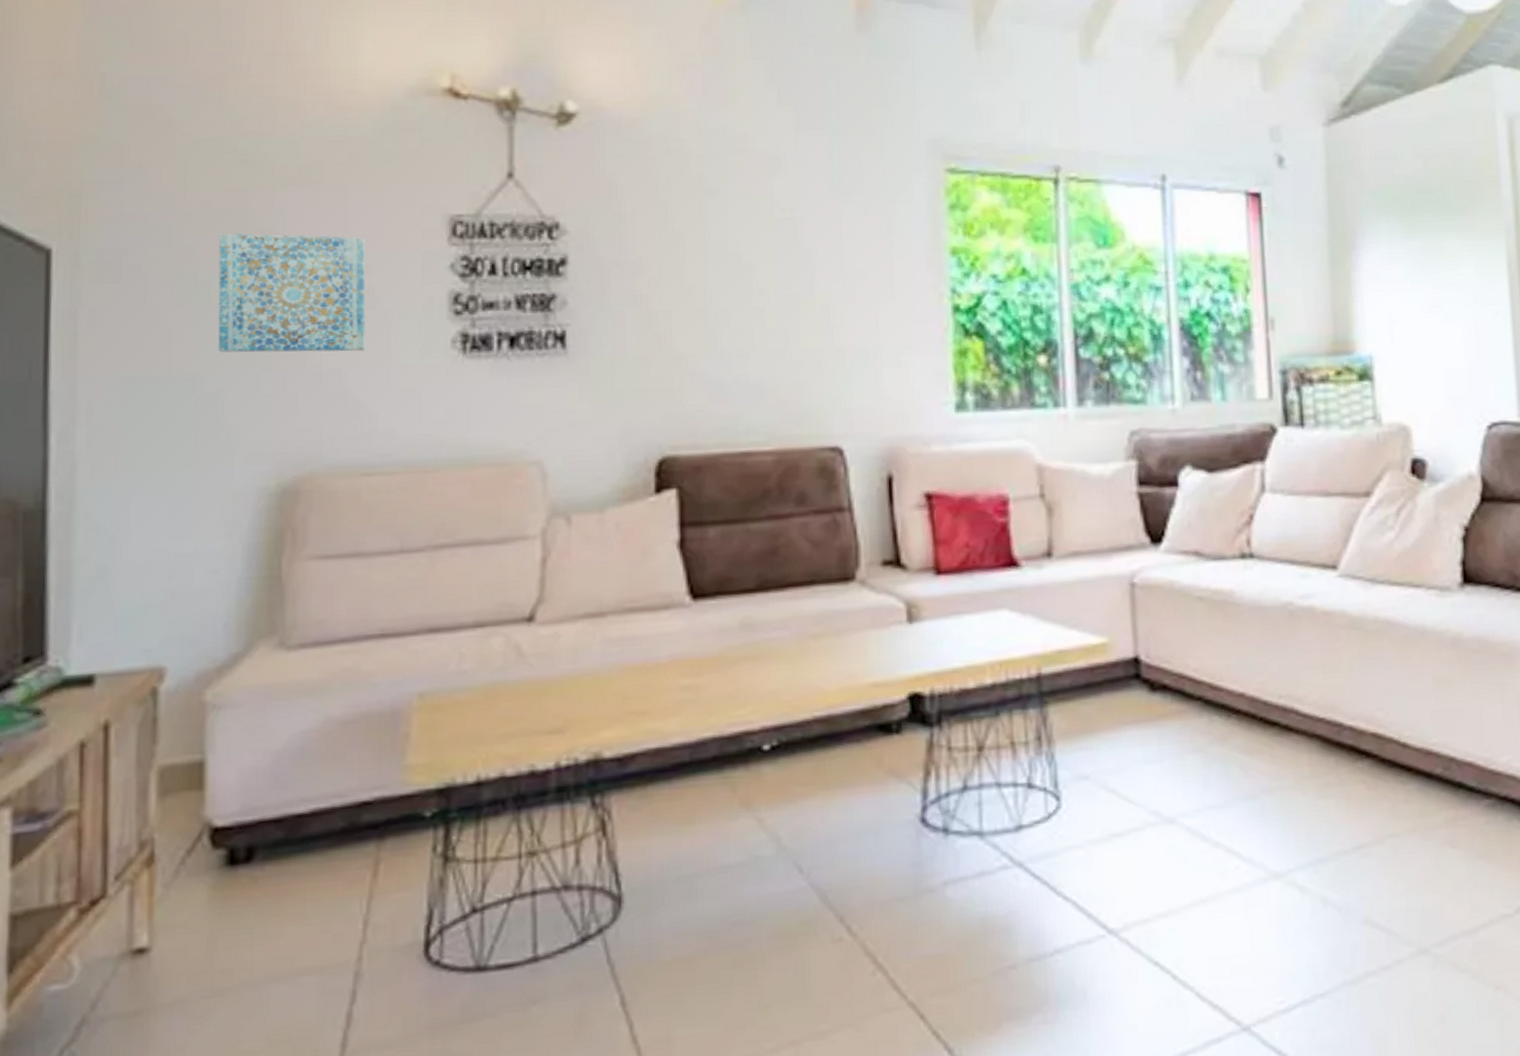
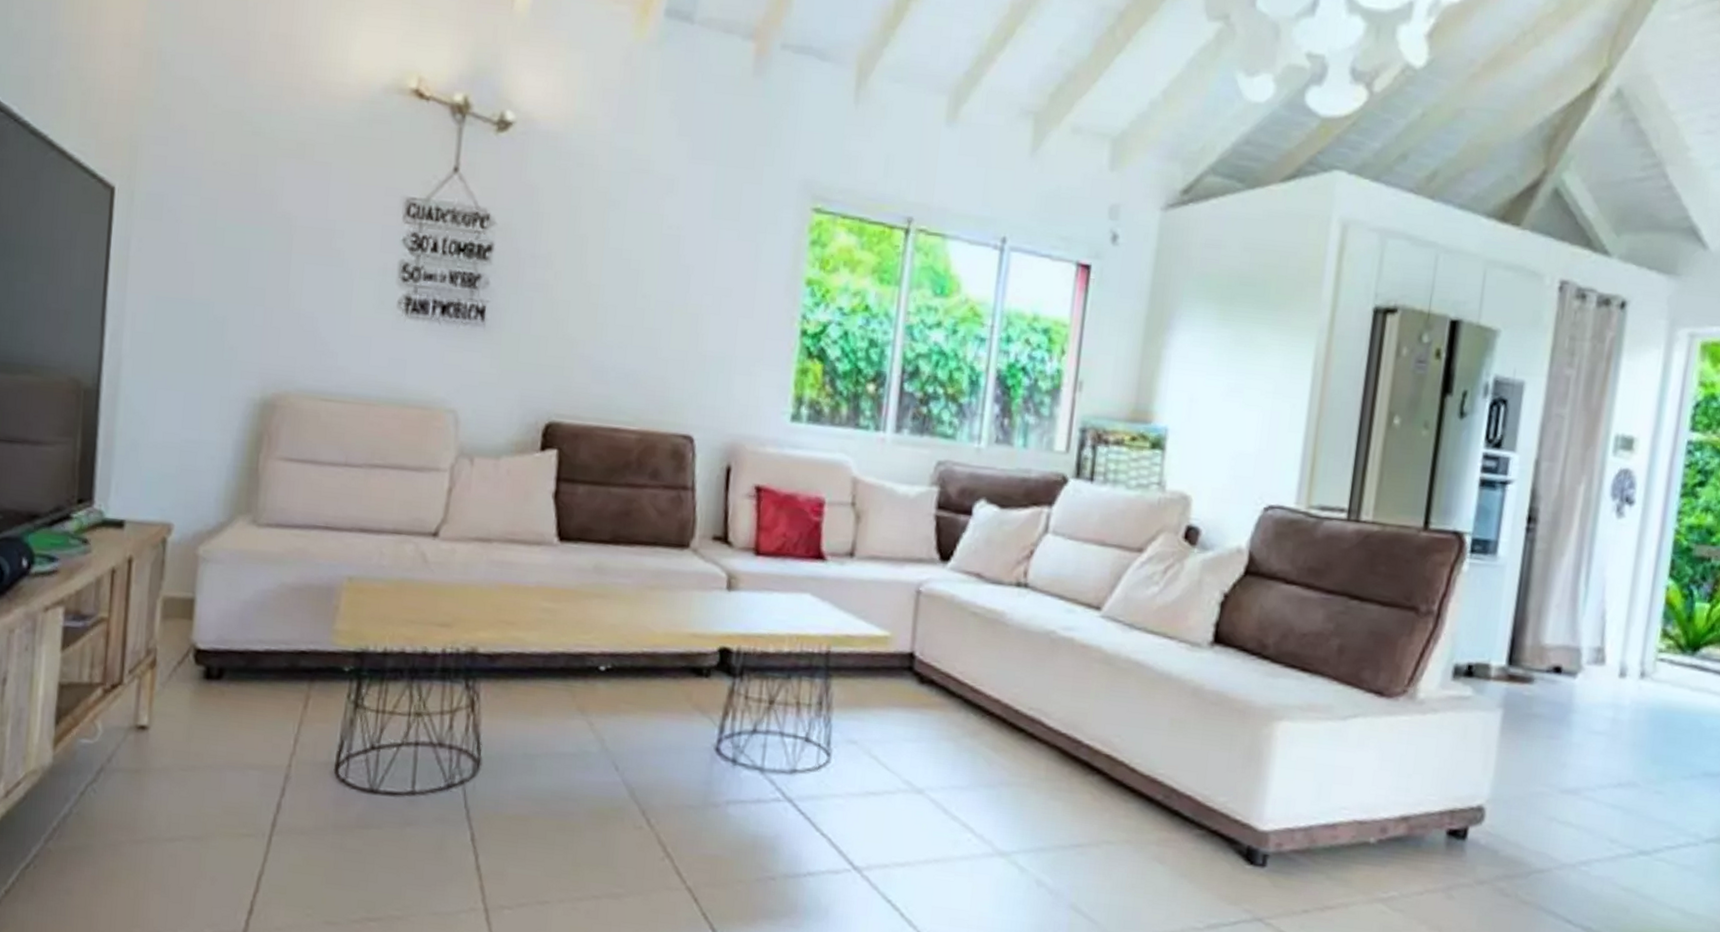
wall art: present [217,232,366,353] -> none [226,190,341,301]

